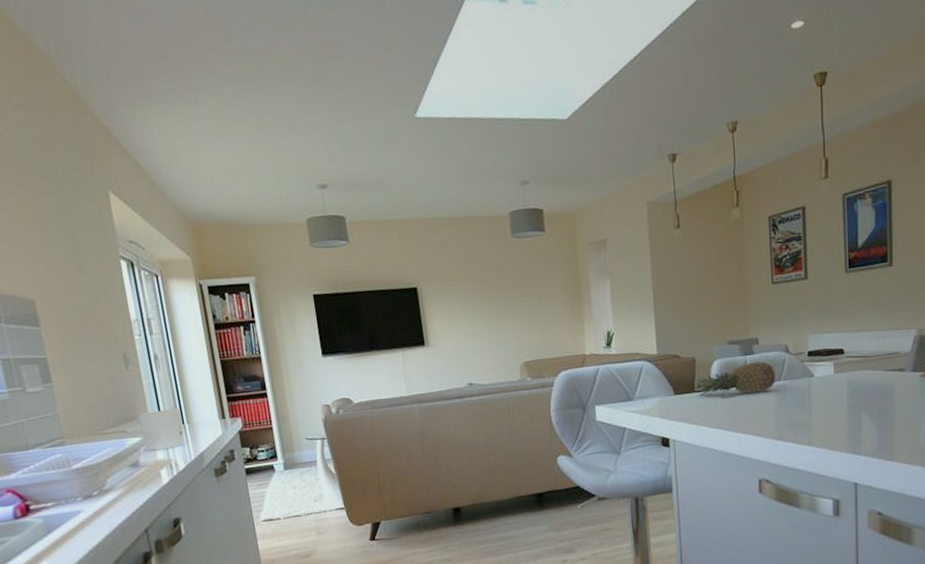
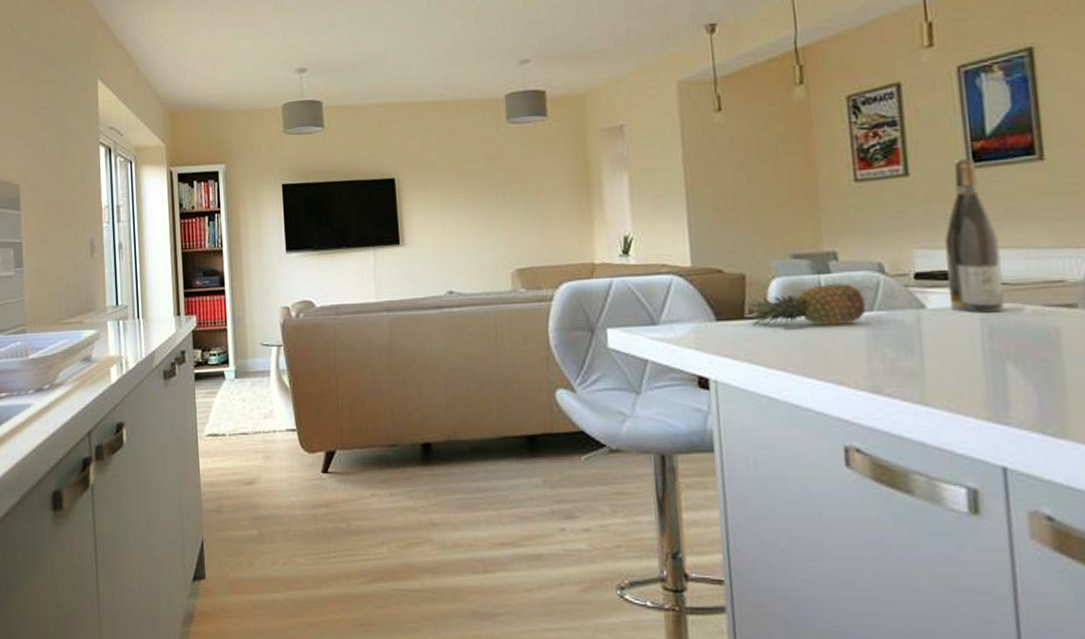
mug: present [137,408,185,451] -> none [95,301,139,346]
wine bottle: none [828,265,863,379] -> present [945,158,1005,313]

